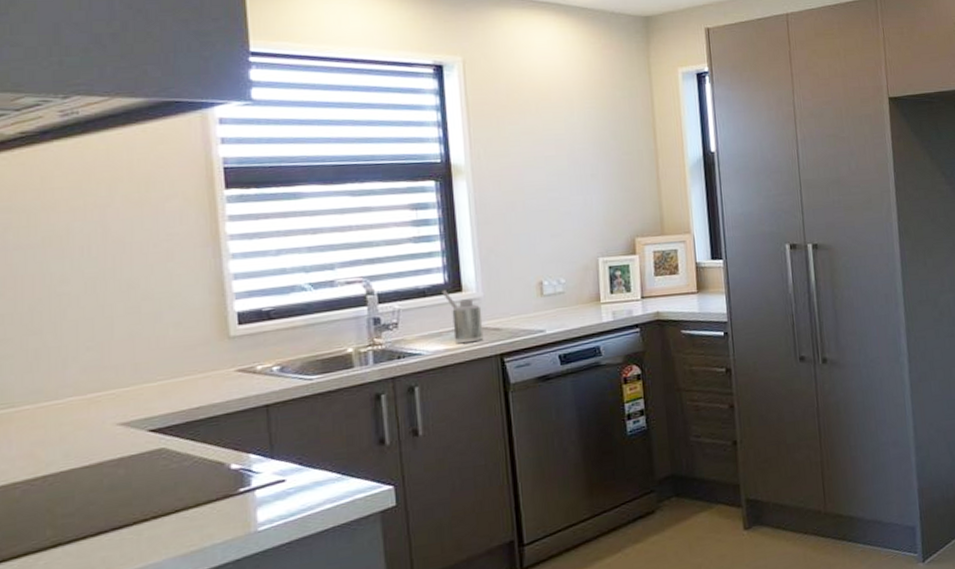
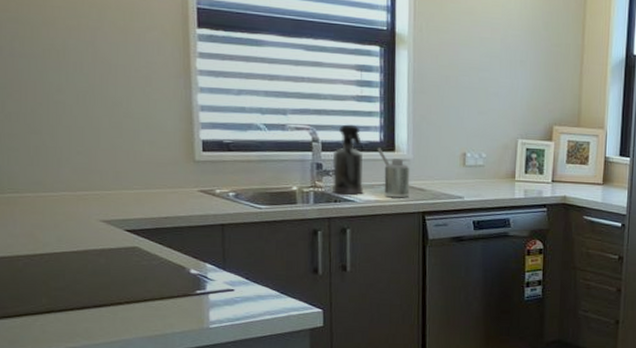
spray bottle: none [392,269,430,350] -> present [332,124,363,196]

